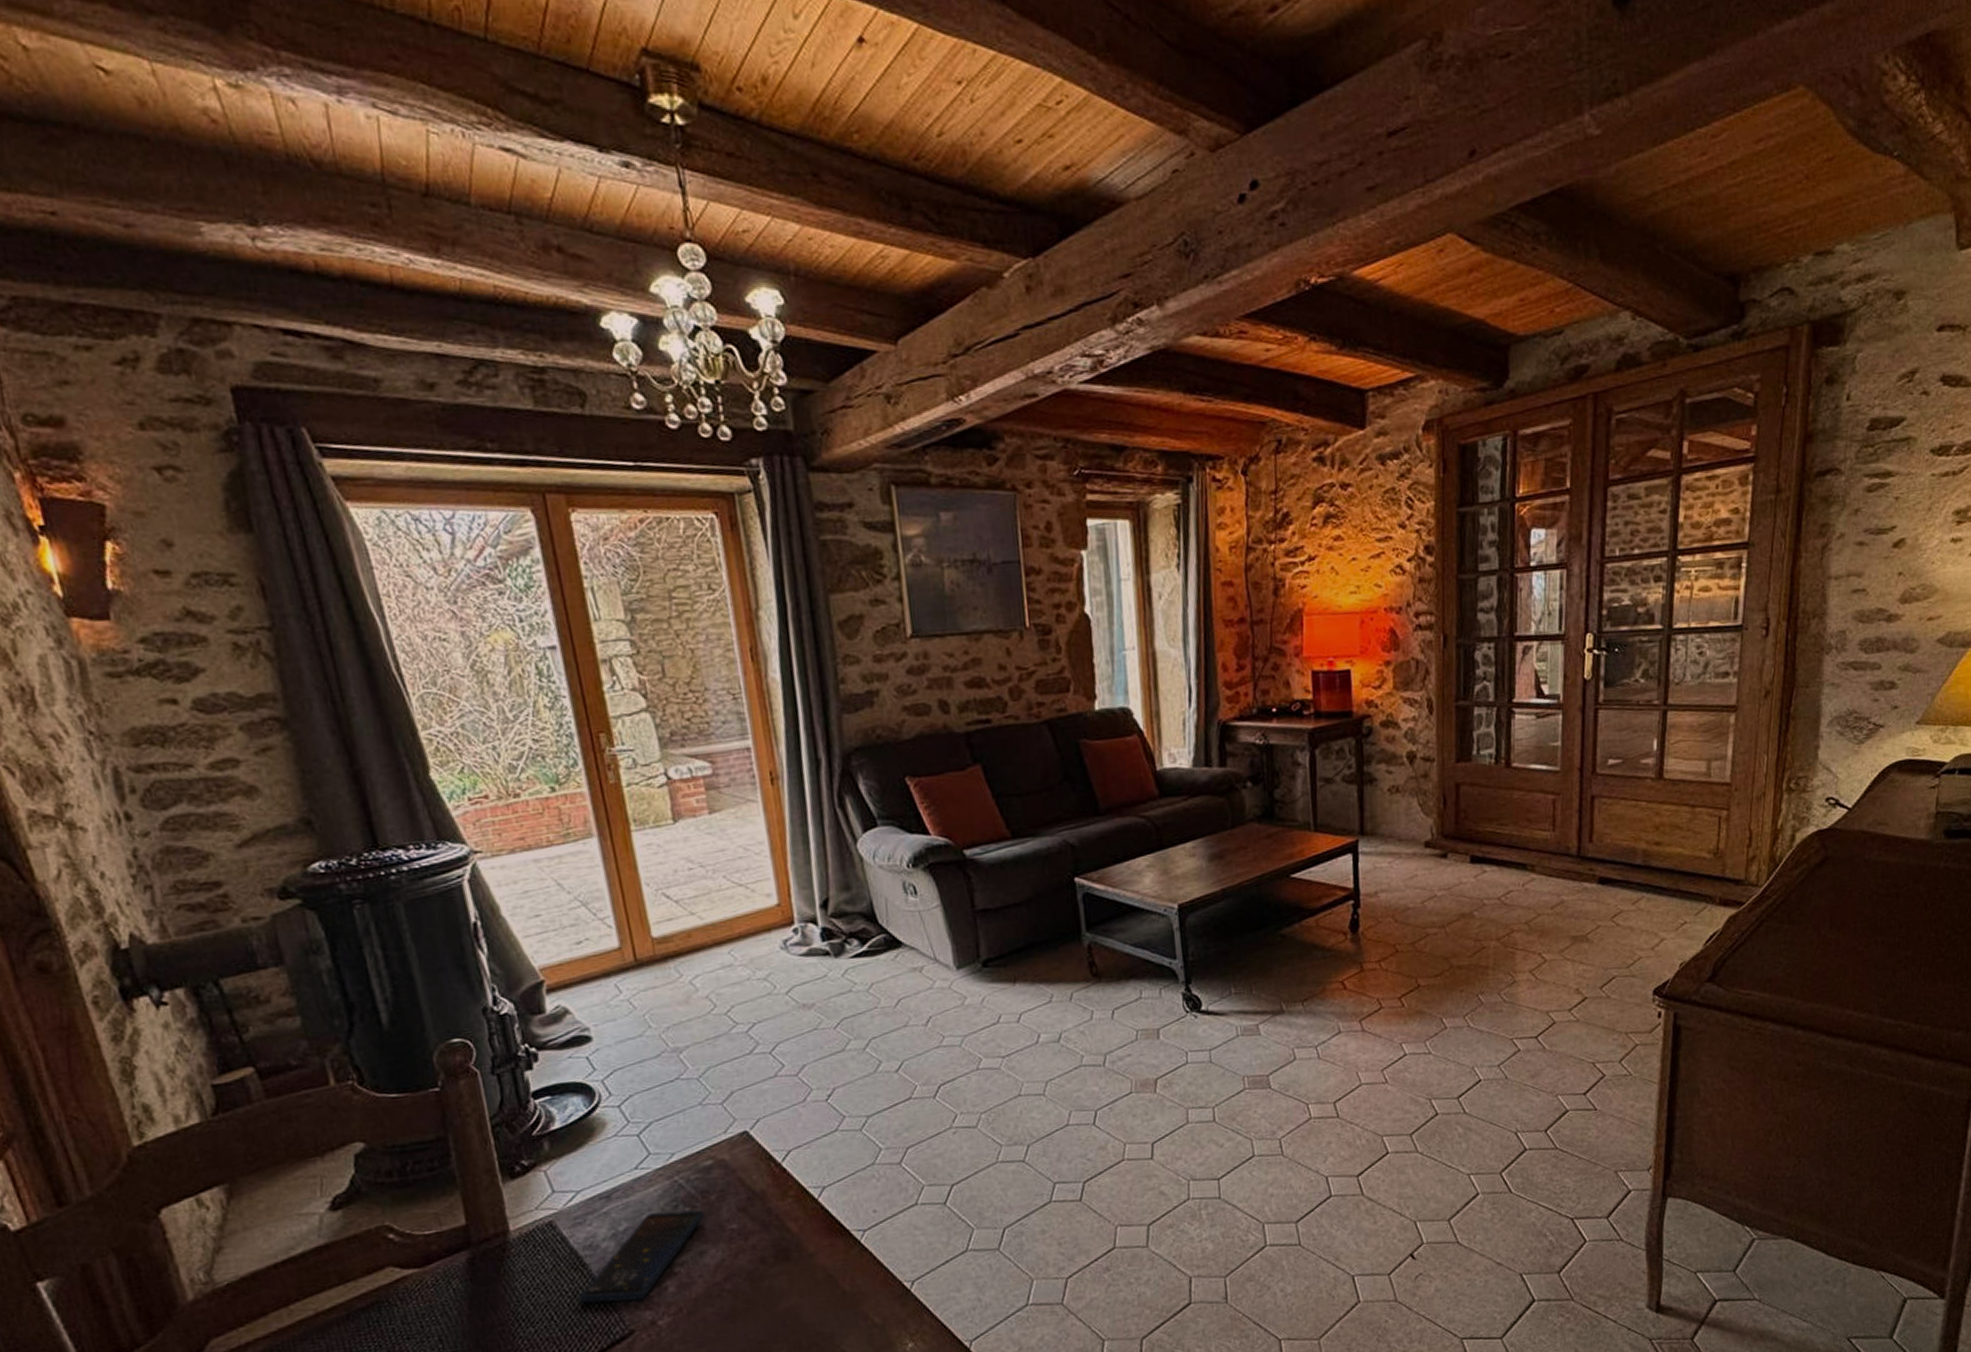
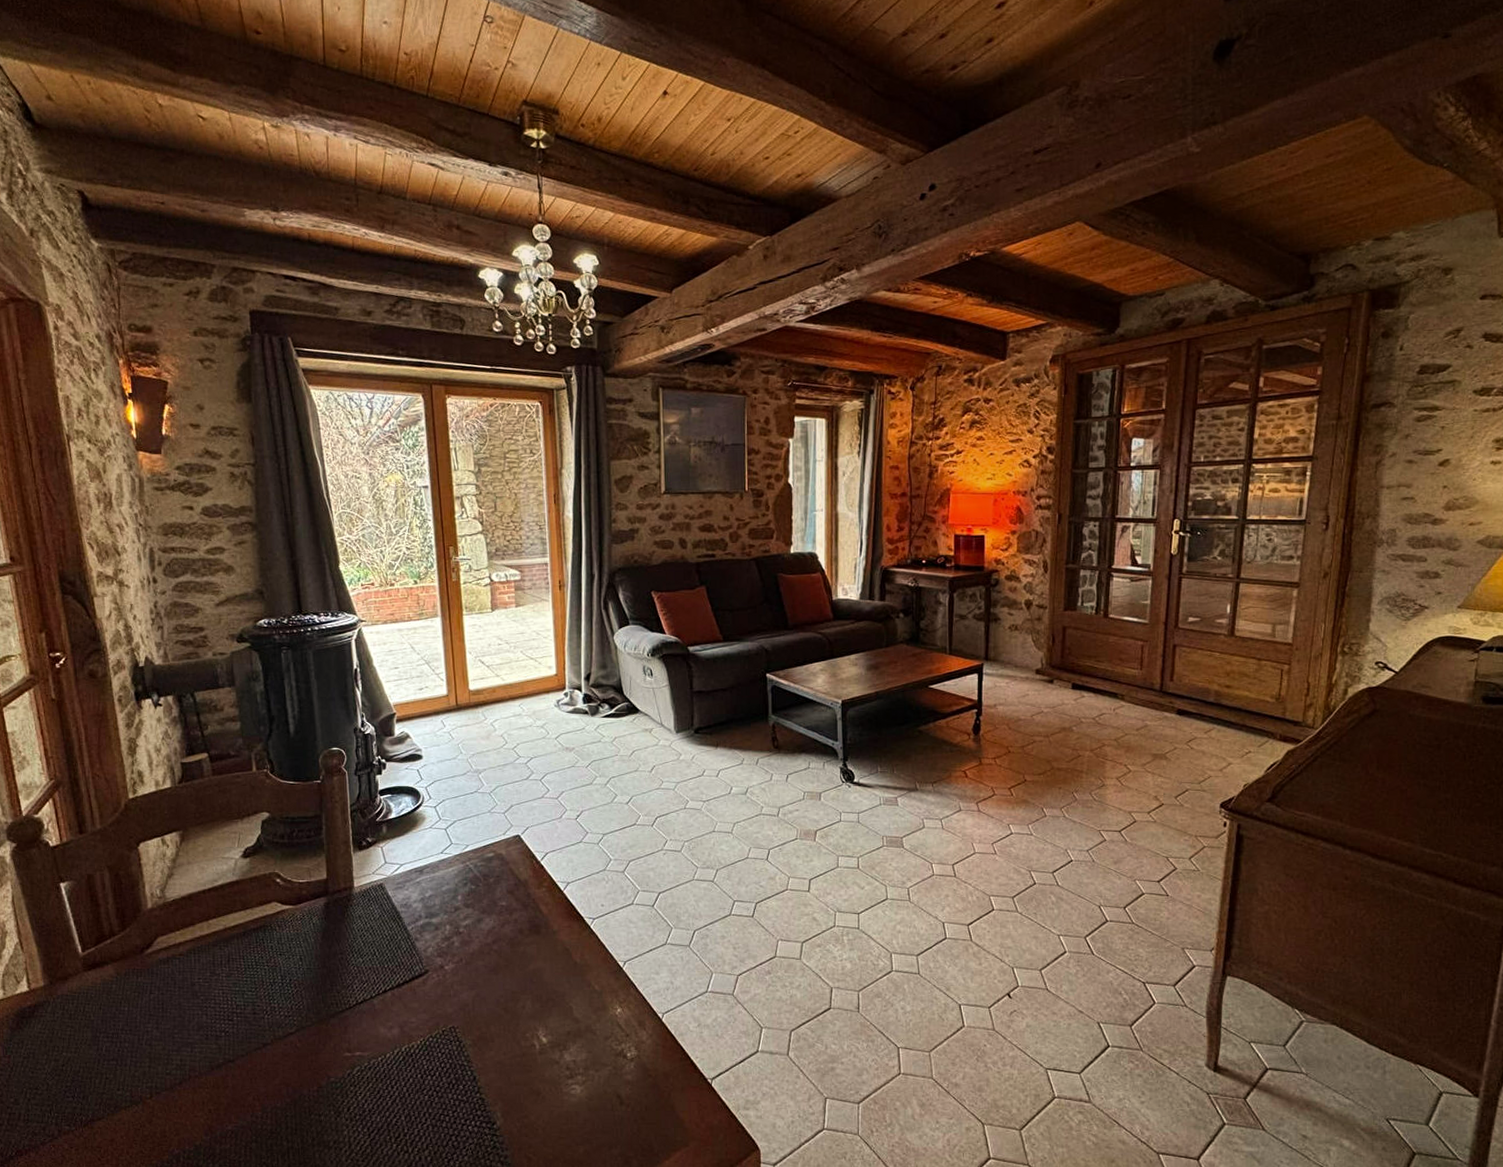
smartphone: present [578,1210,706,1304] -> none [394,886,485,949]

